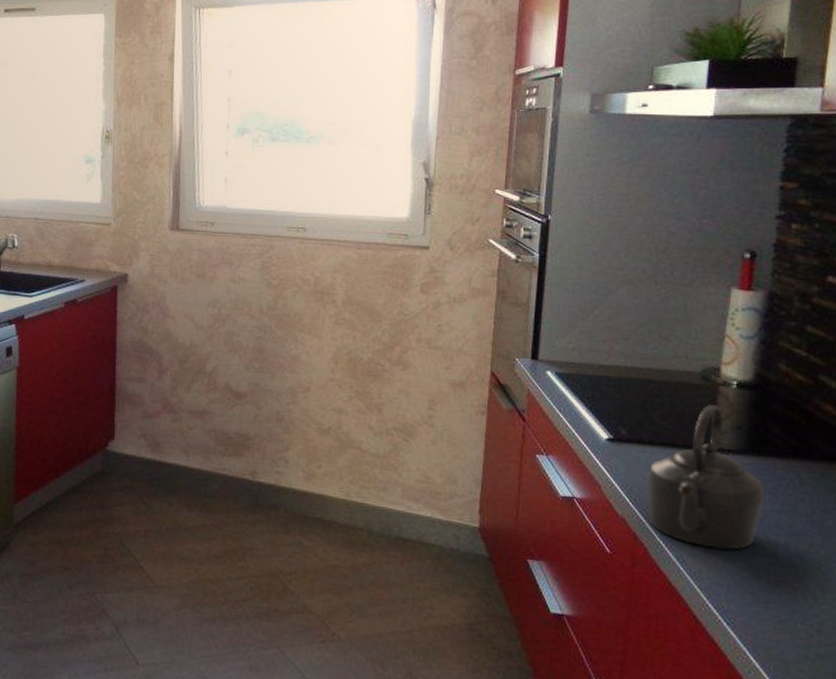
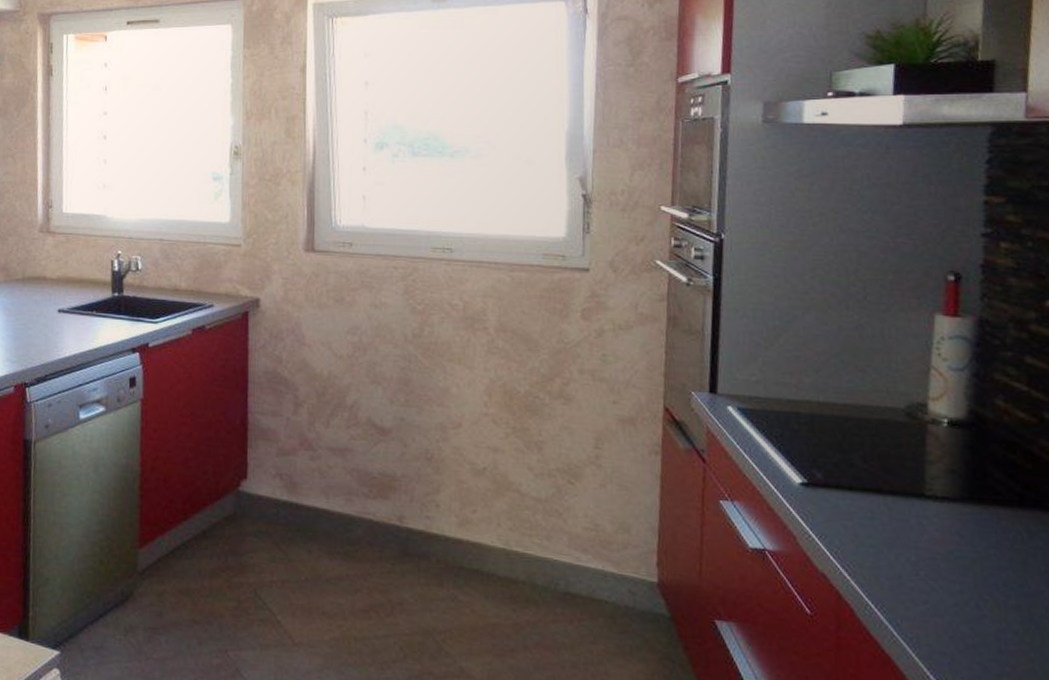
kettle: present [647,405,765,550] -> none [849,445,990,613]

